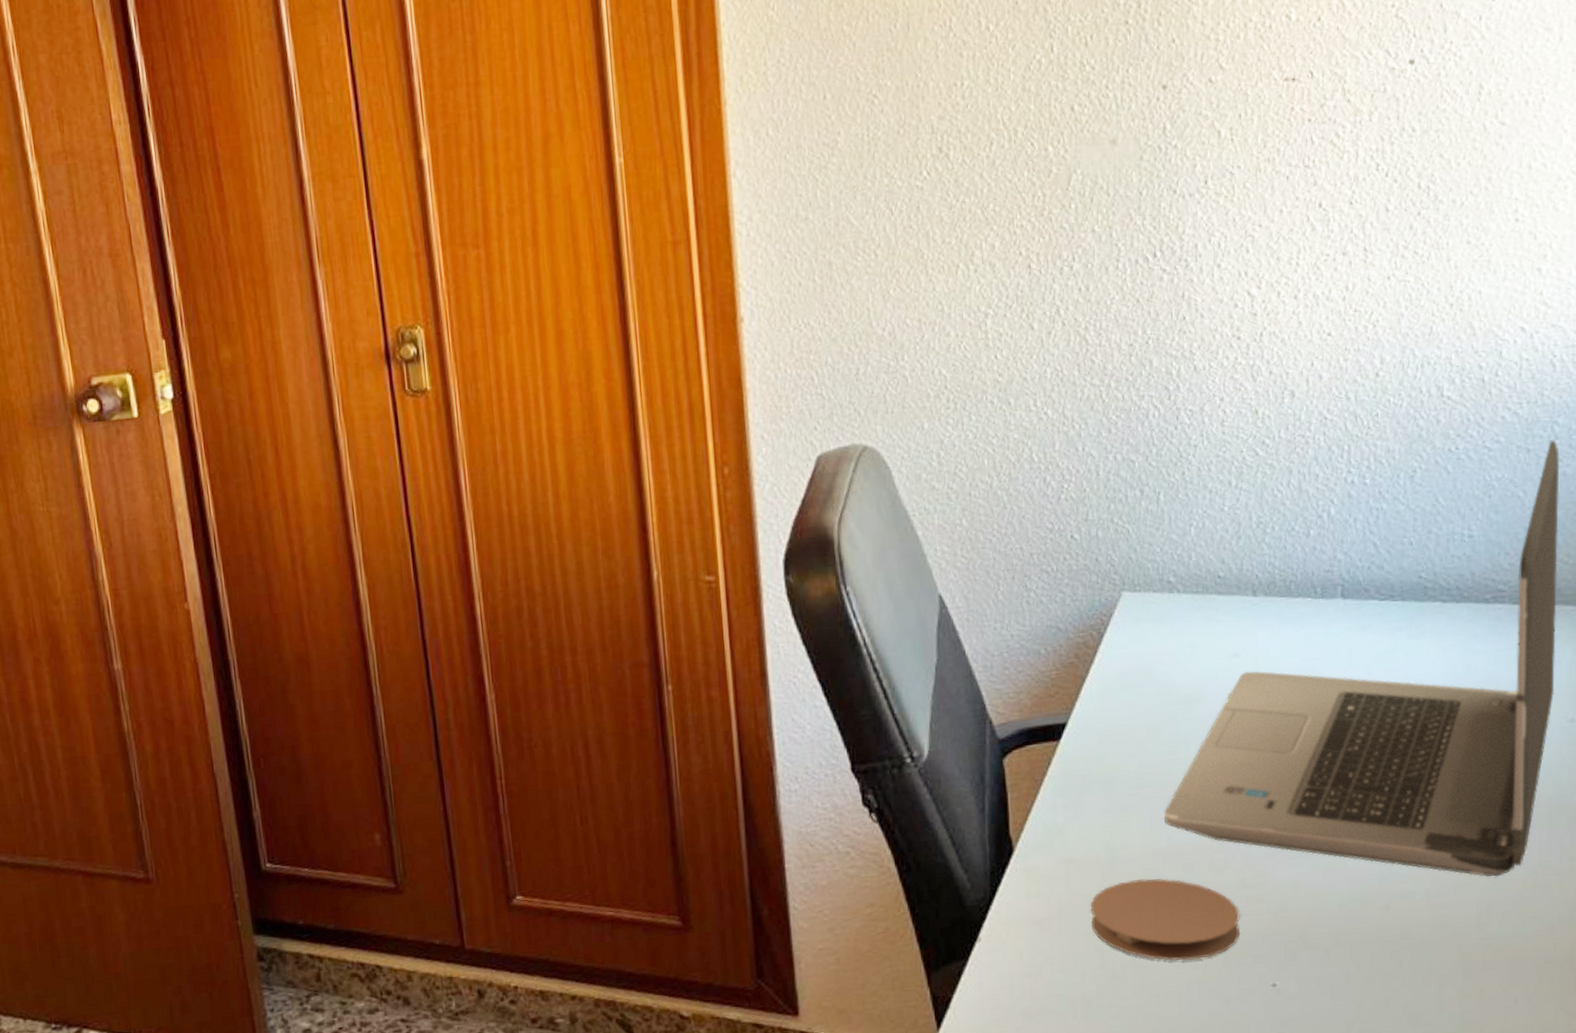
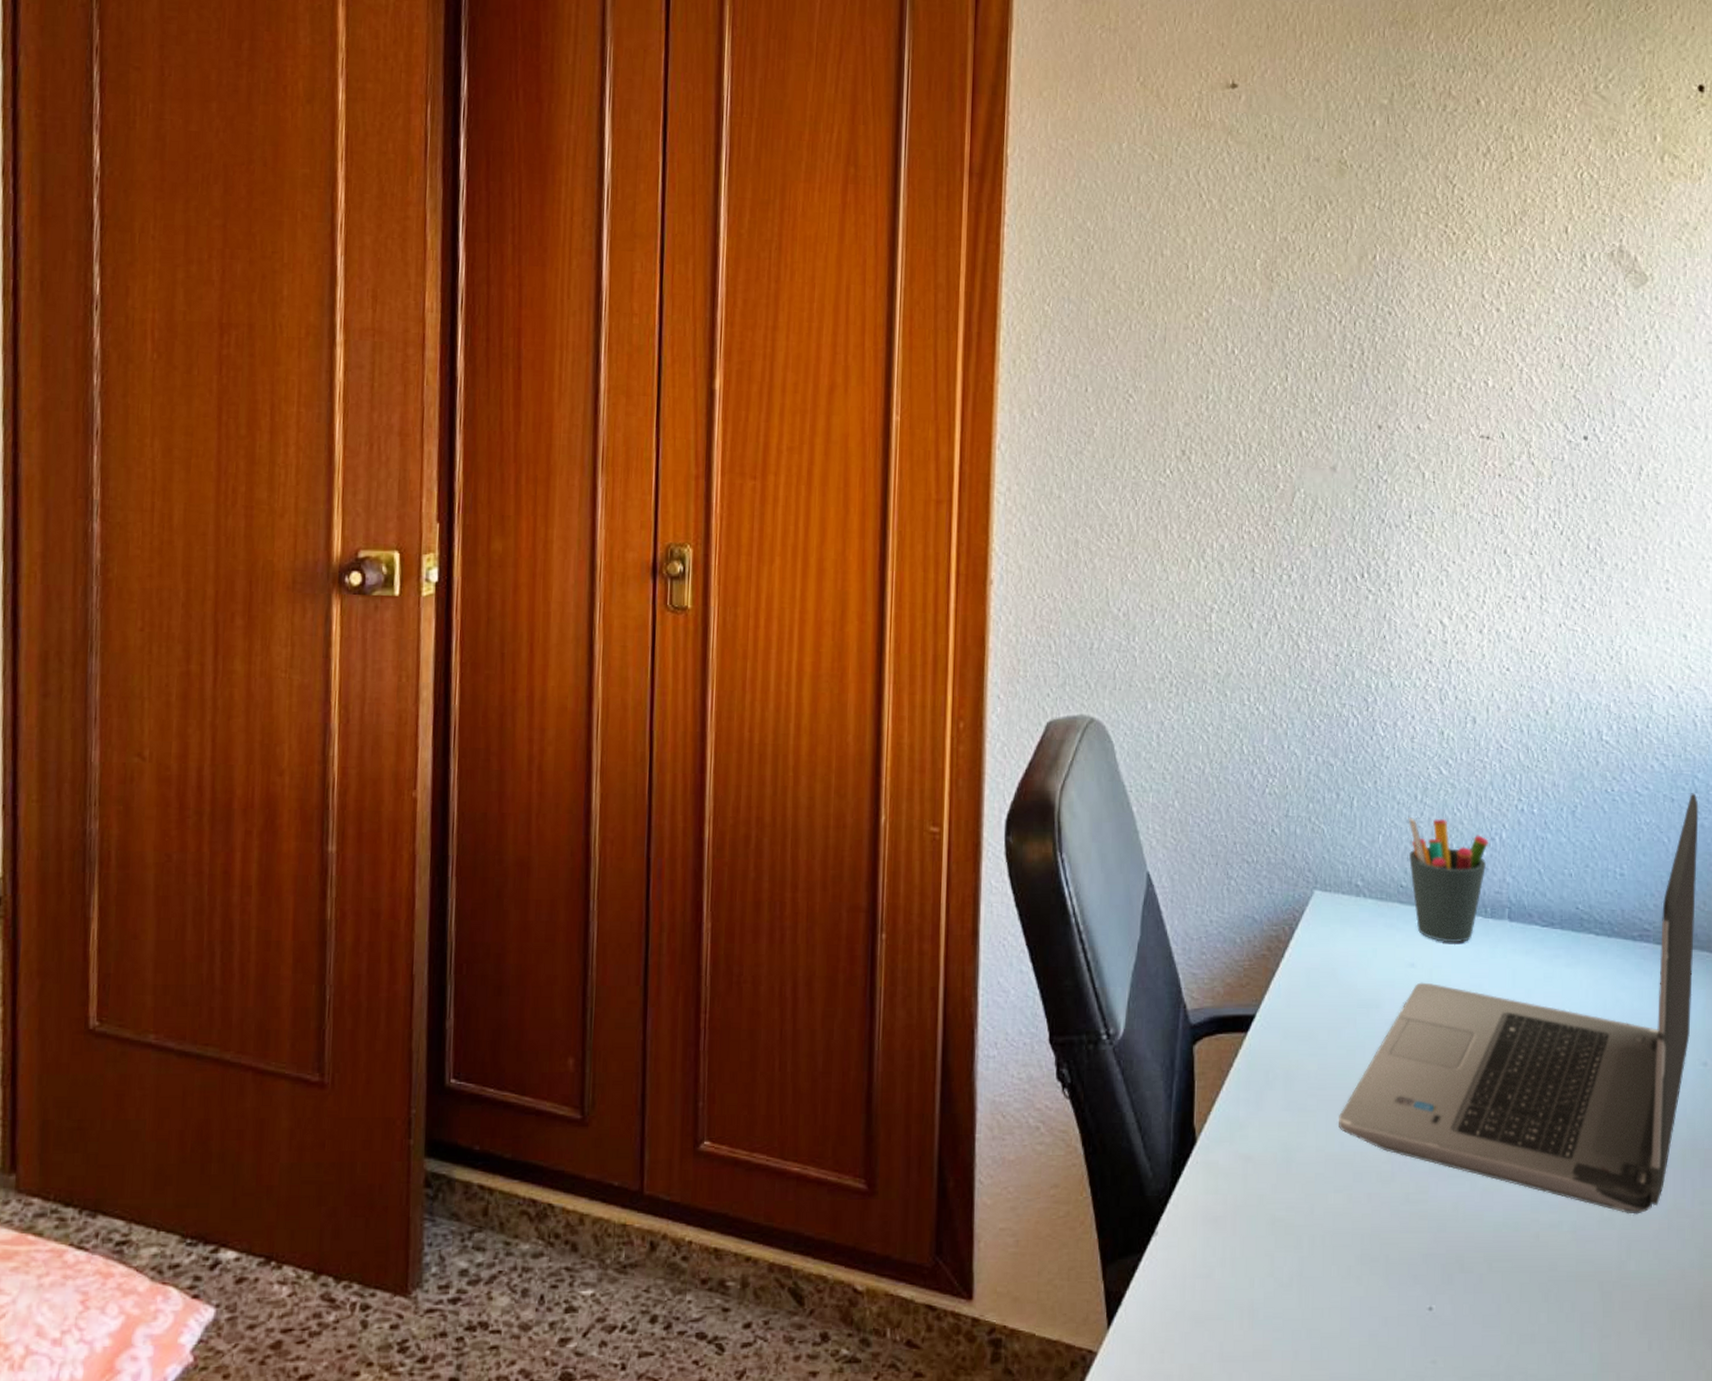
coaster: present [1091,878,1241,961] -> none [1264,1183,1403,1275]
pen holder: none [1222,501,1315,629] -> present [1408,817,1488,942]

